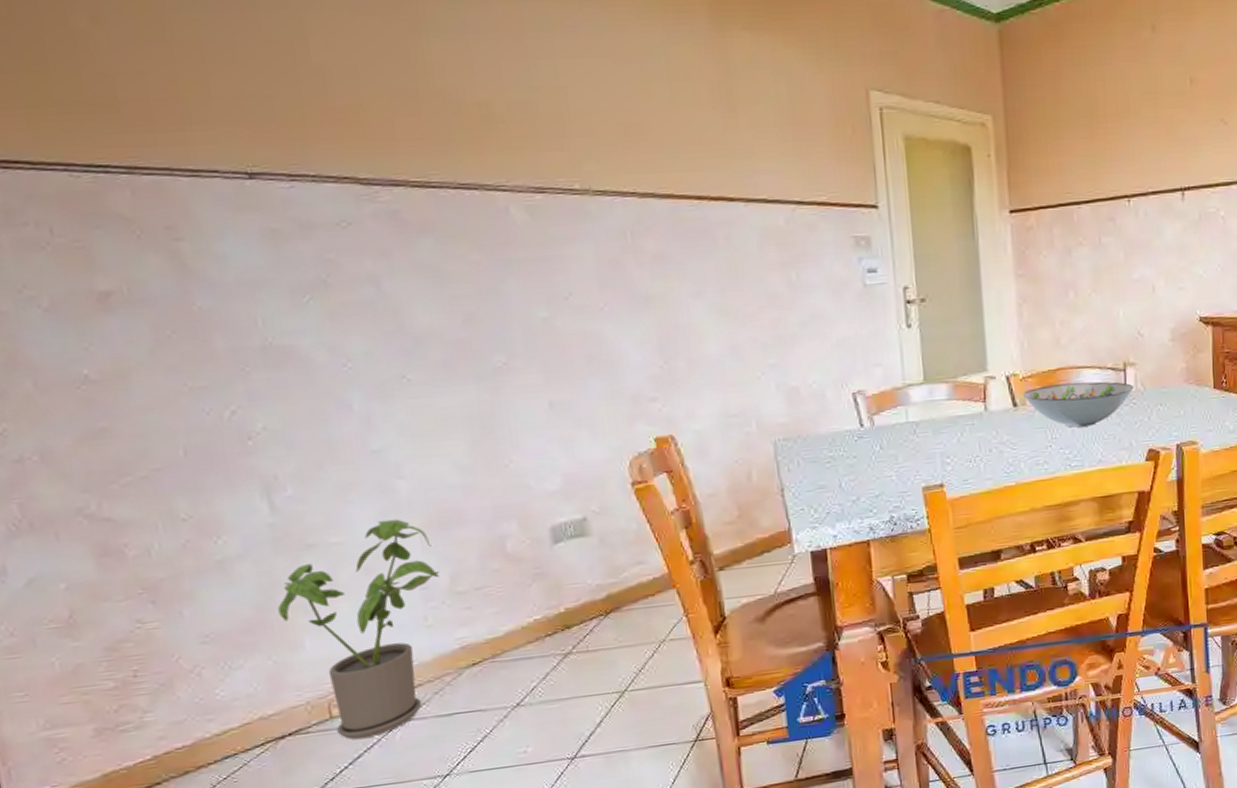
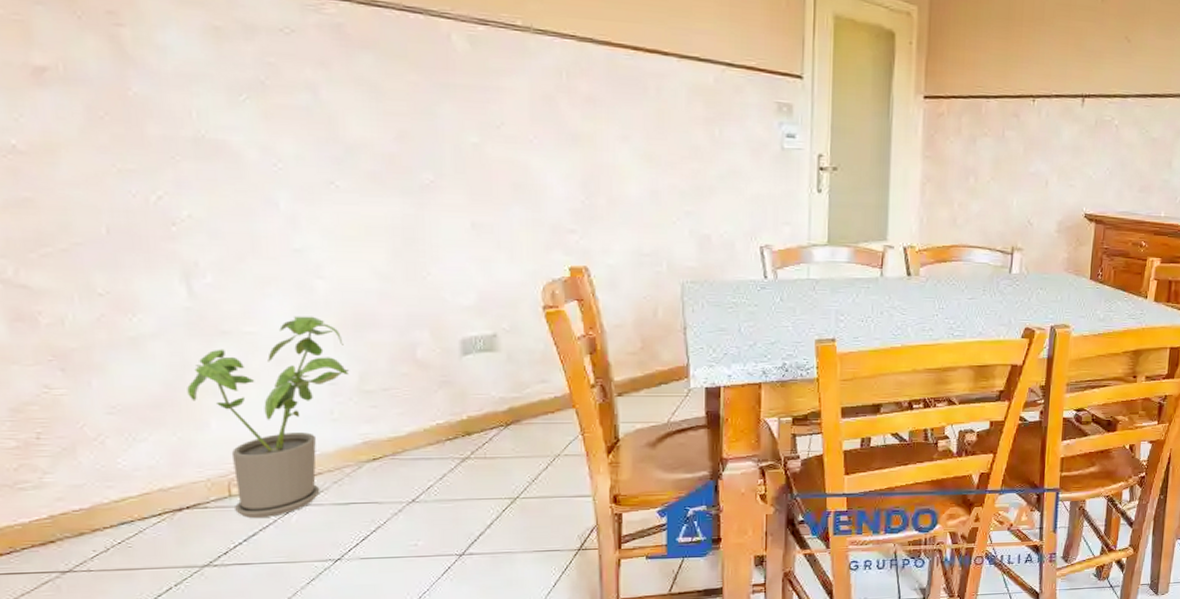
decorative bowl: present [1023,381,1134,428] -> none [917,260,1018,301]

